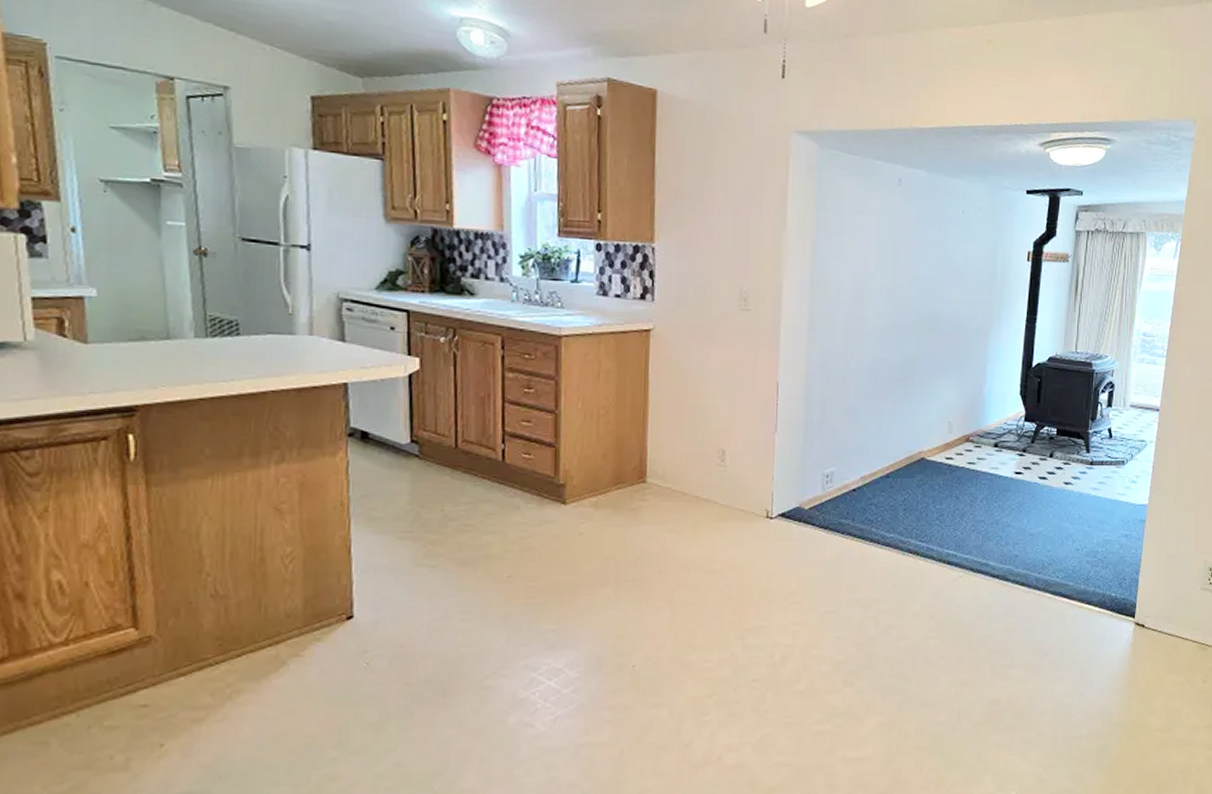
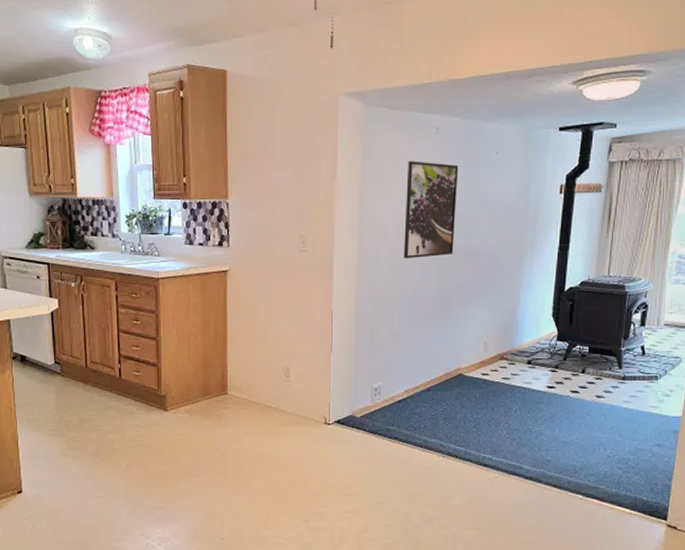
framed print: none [861,213,922,325] -> present [403,161,459,259]

